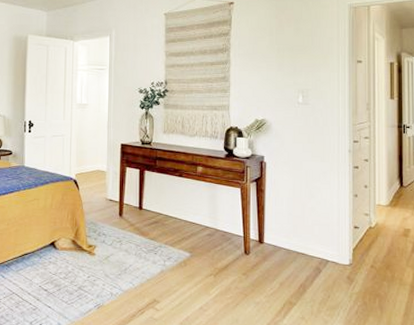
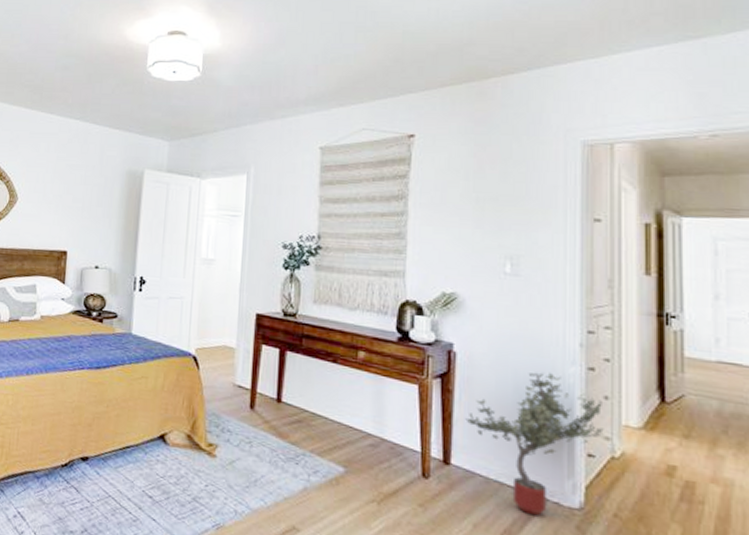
potted tree: none [273,172,364,273] -> present [465,372,604,516]

